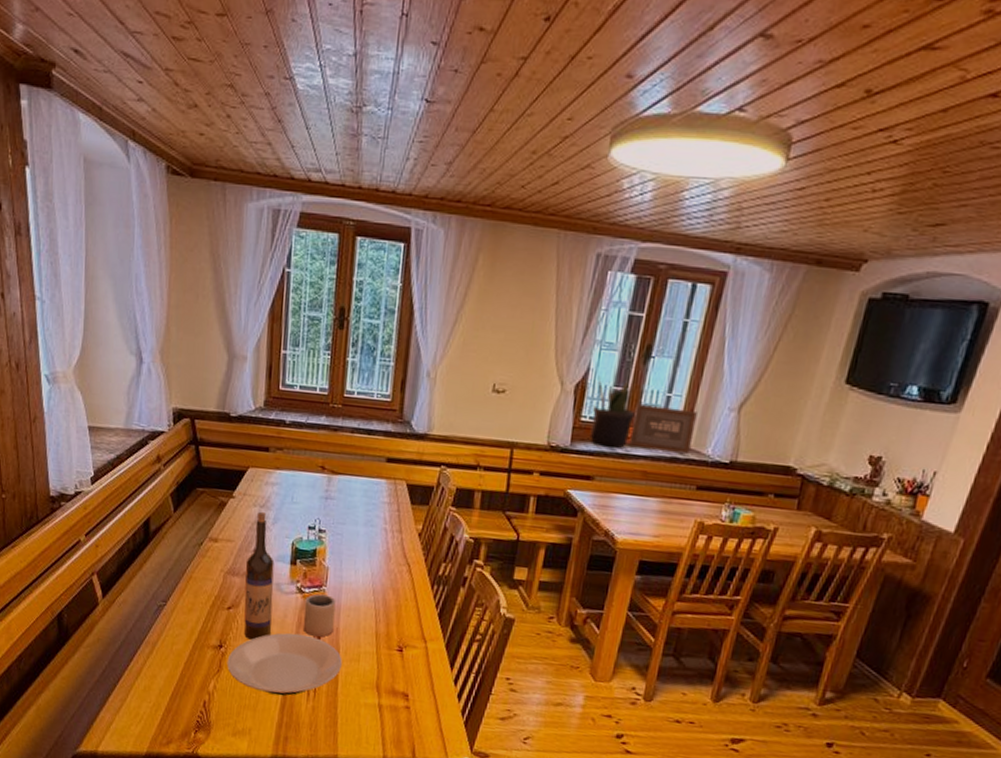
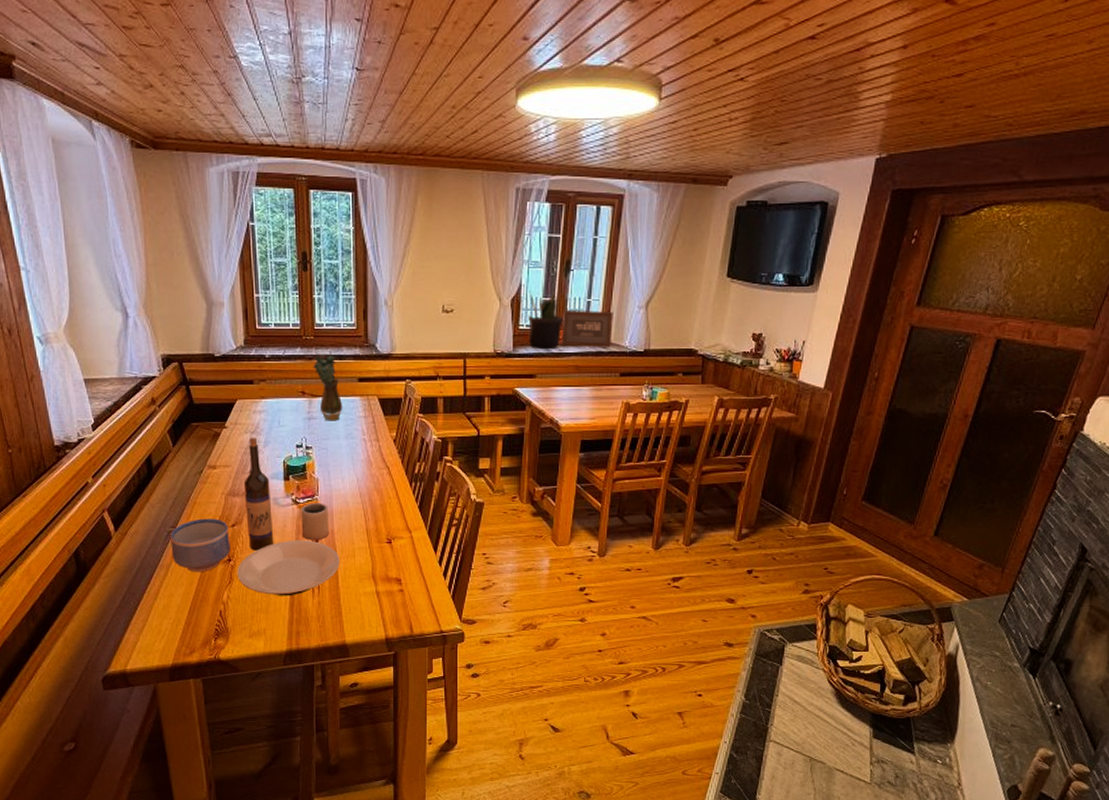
bowl: none [159,595,224,656] -> present [170,518,231,573]
vase: none [337,423,366,504] -> present [313,352,343,421]

